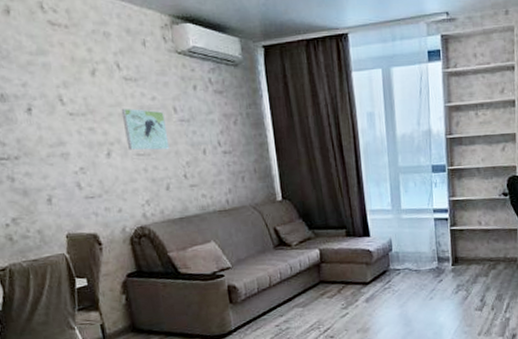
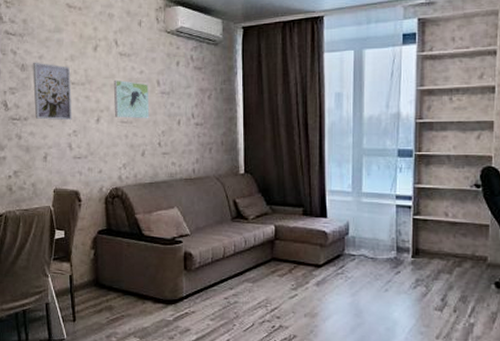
wall art: none [15,90,77,158] -> present [33,62,72,121]

